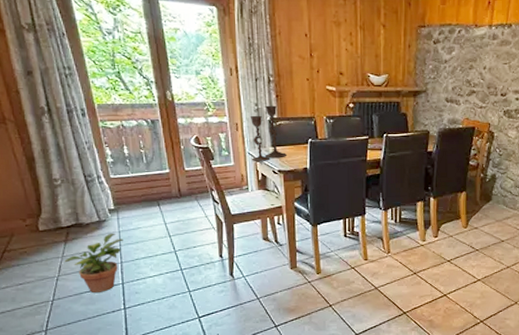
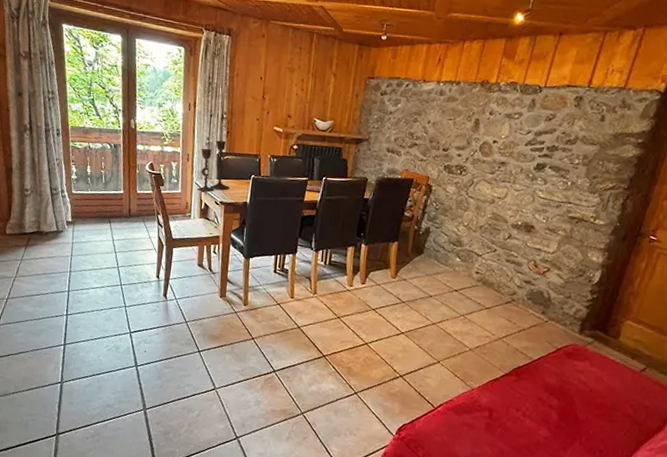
potted plant: present [64,233,123,294] -> none [22,243,75,297]

